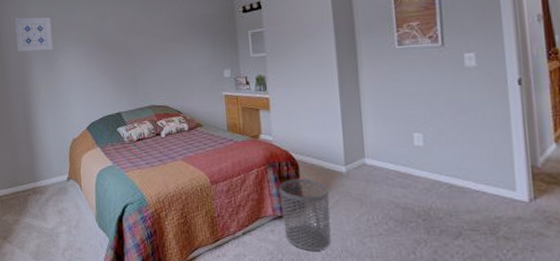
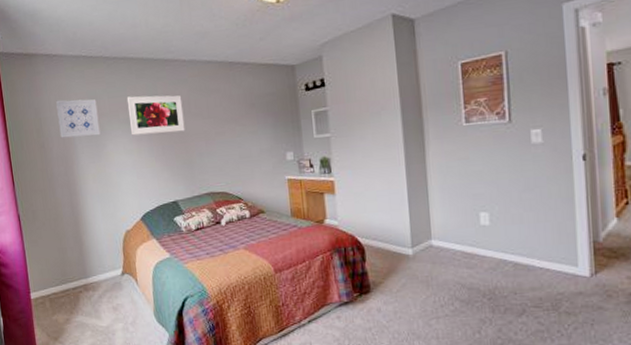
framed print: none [78,15,130,51] -> present [126,95,185,136]
waste bin: present [279,178,332,251] -> none [345,263,398,335]

